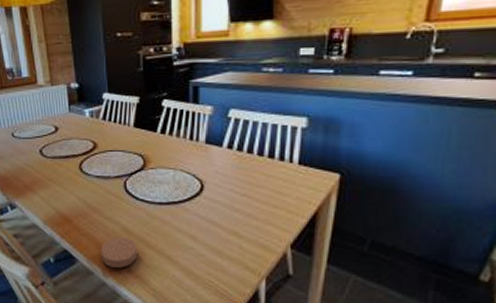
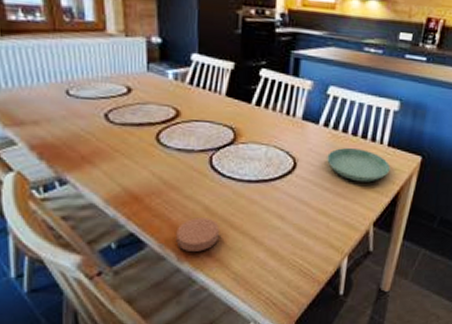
saucer: none [234,169,304,203] -> present [327,148,391,182]

